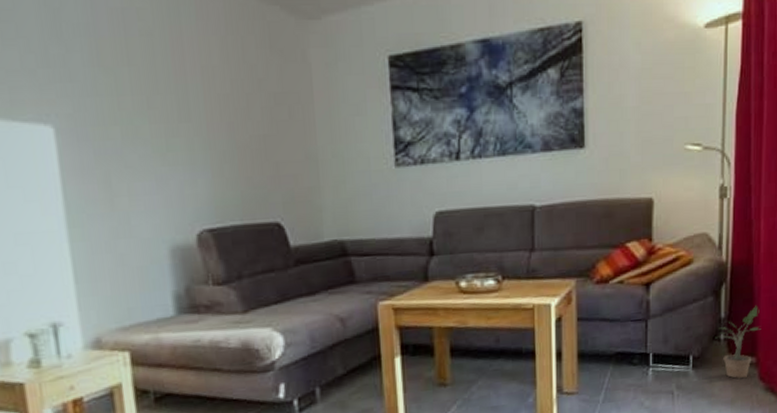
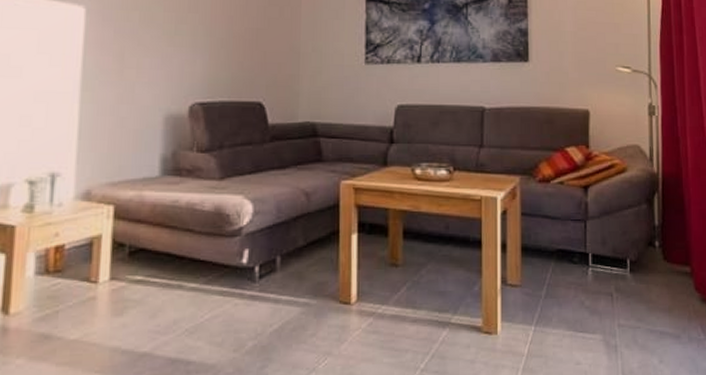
potted plant: present [715,306,761,379] -> none [650,217,694,286]

